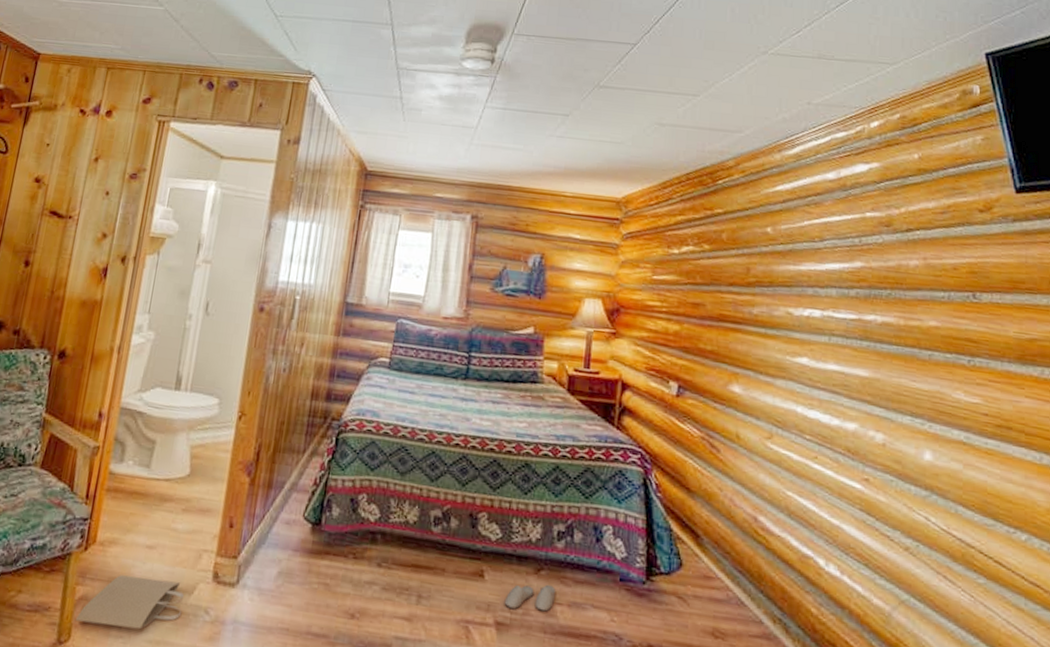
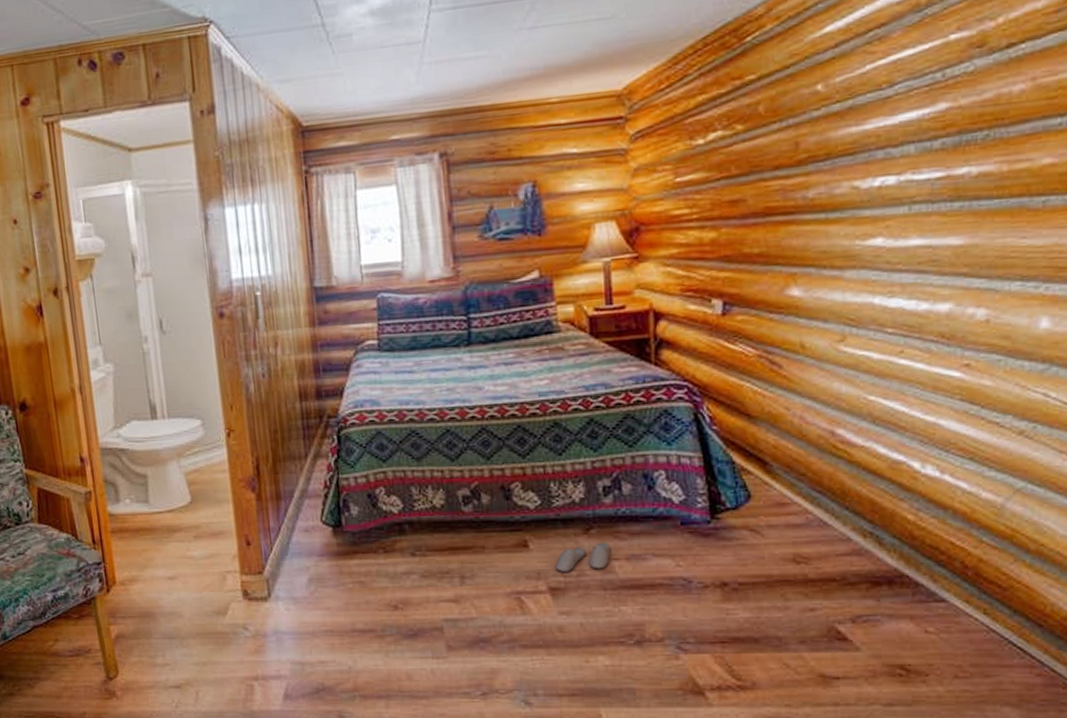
tote bag: present [75,575,184,630] -> none [118,606,221,657]

